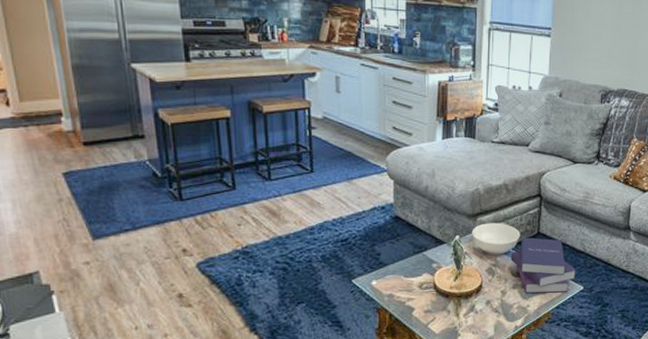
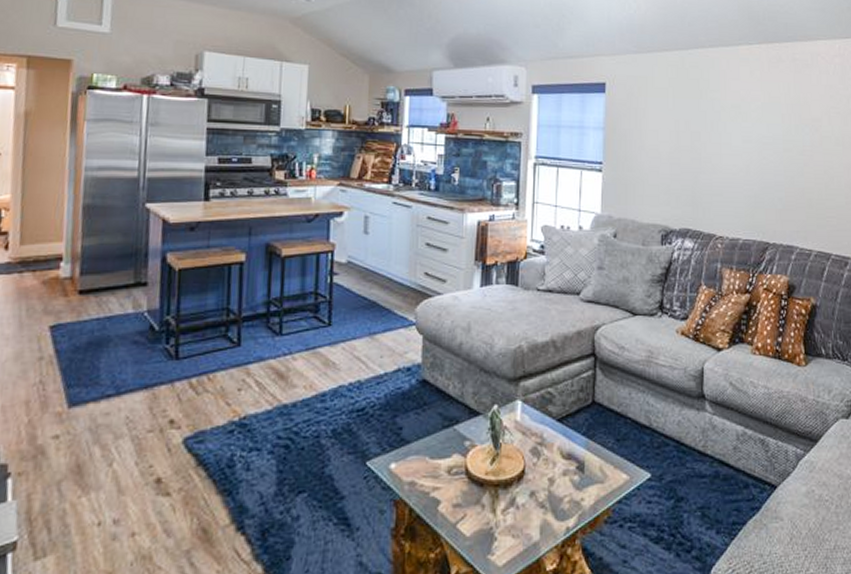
bowl: present [472,223,520,255] -> none [513,388,572,431]
book: present [510,237,576,294] -> none [560,408,641,483]

